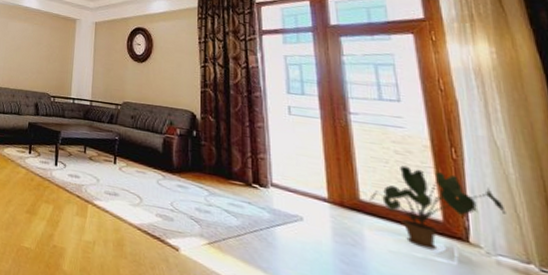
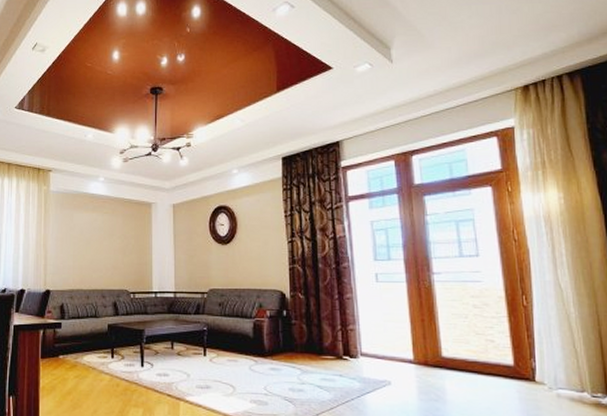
house plant: present [369,165,506,251] -> none [450,318,567,393]

